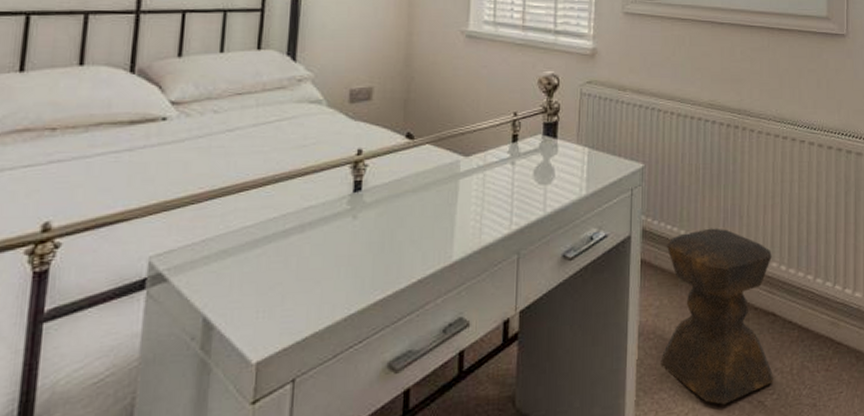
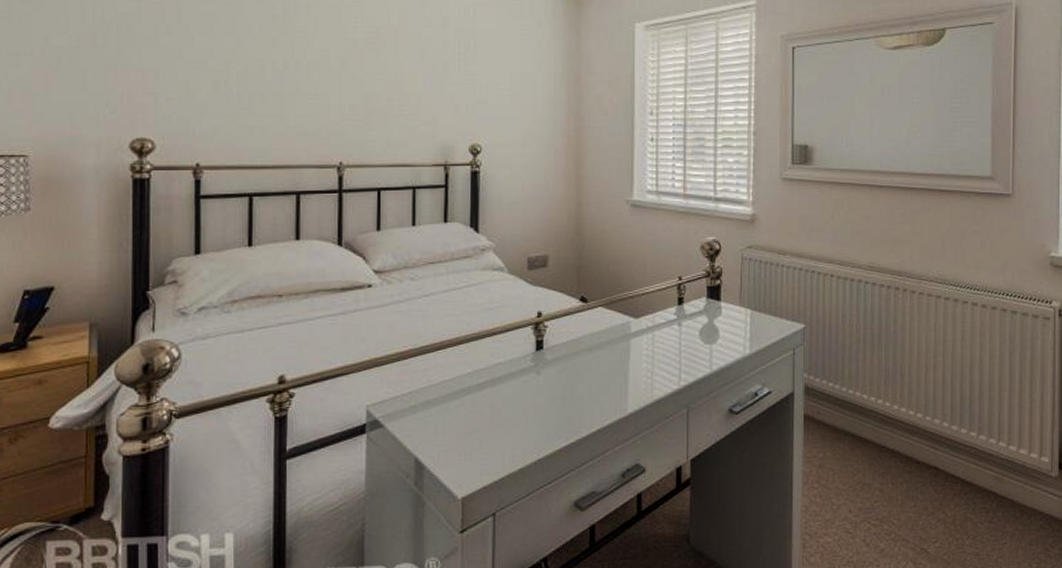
stool: present [660,228,773,405] -> none [825,385,936,550]

